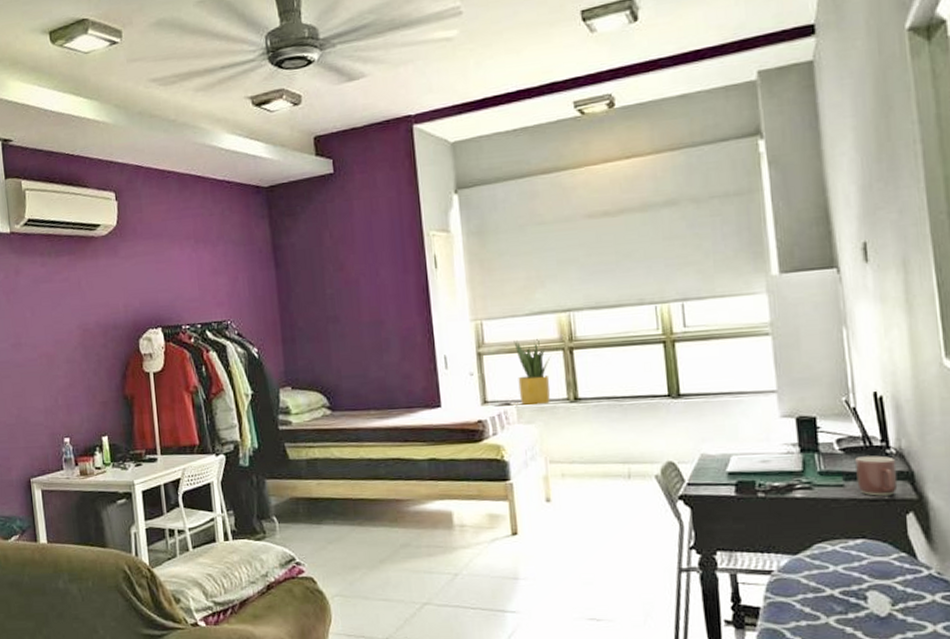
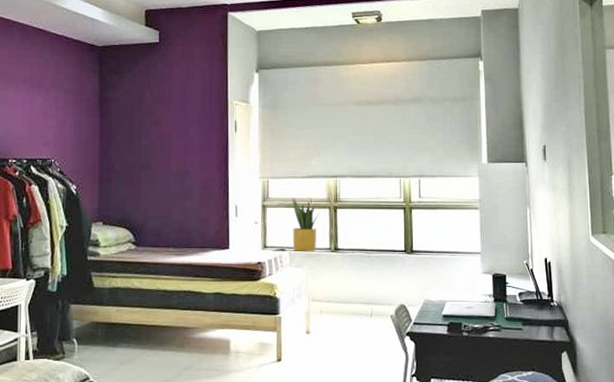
mug: present [855,455,898,496] -> none [531,307,557,338]

